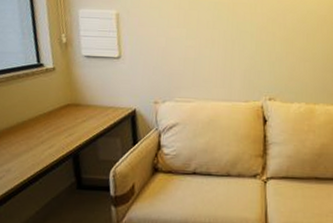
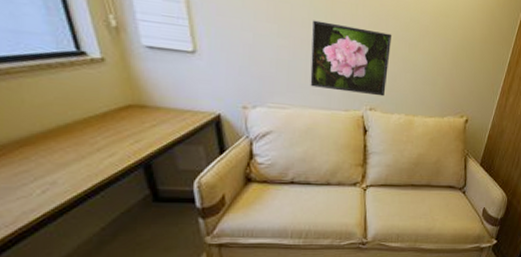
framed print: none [213,21,290,86] -> present [310,20,393,97]

